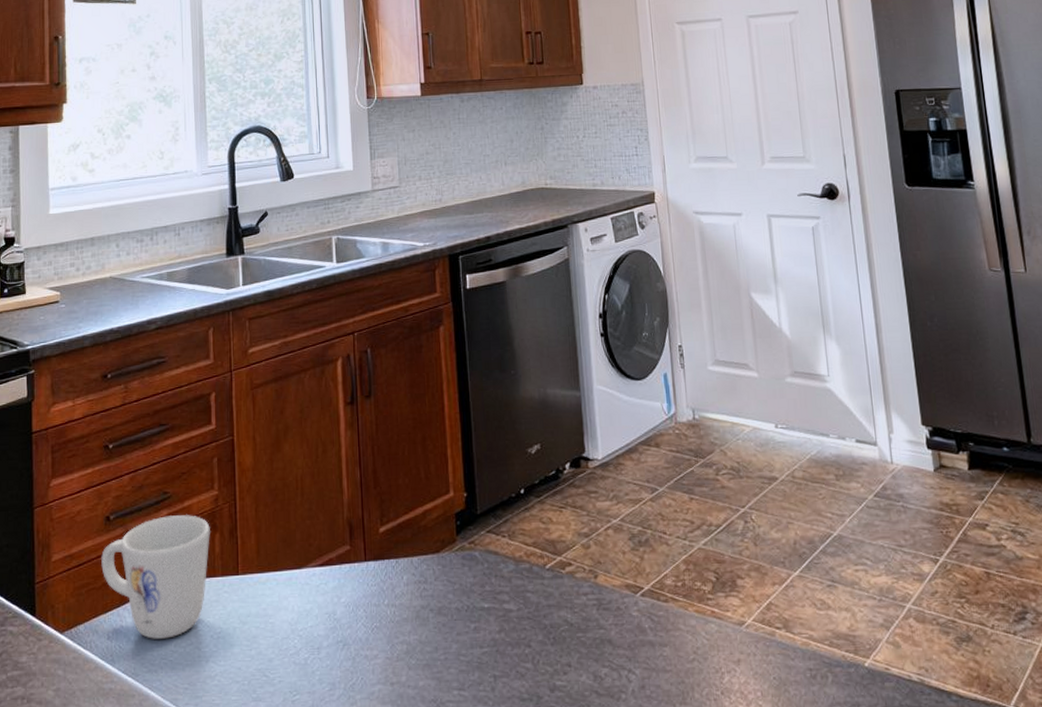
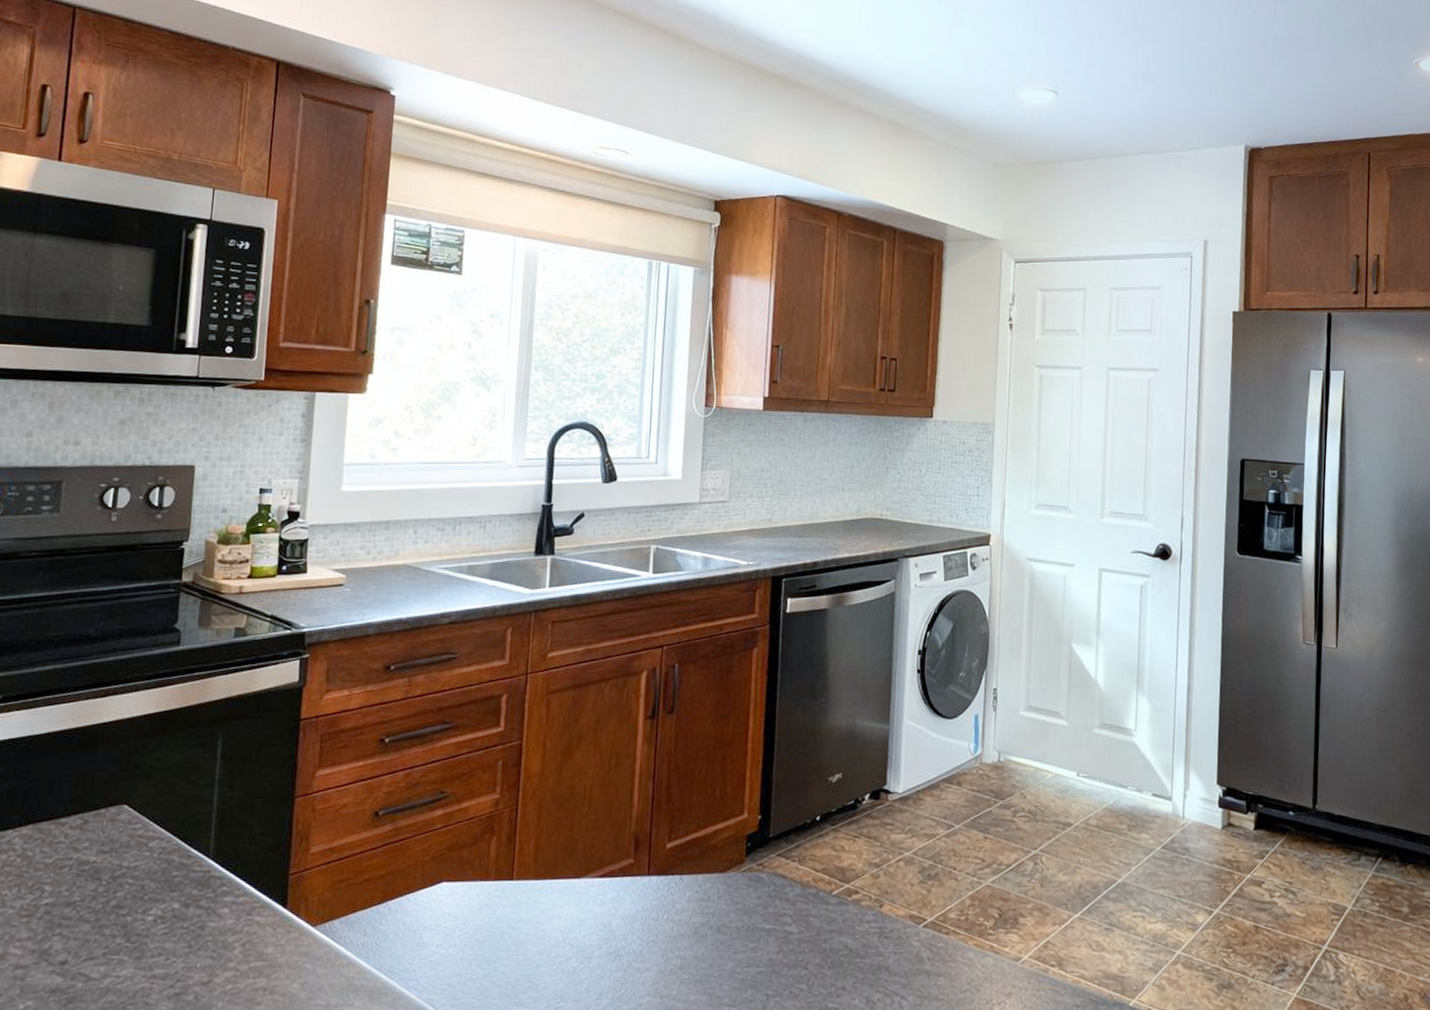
mug: present [101,515,210,639] -> none [364,816,487,939]

